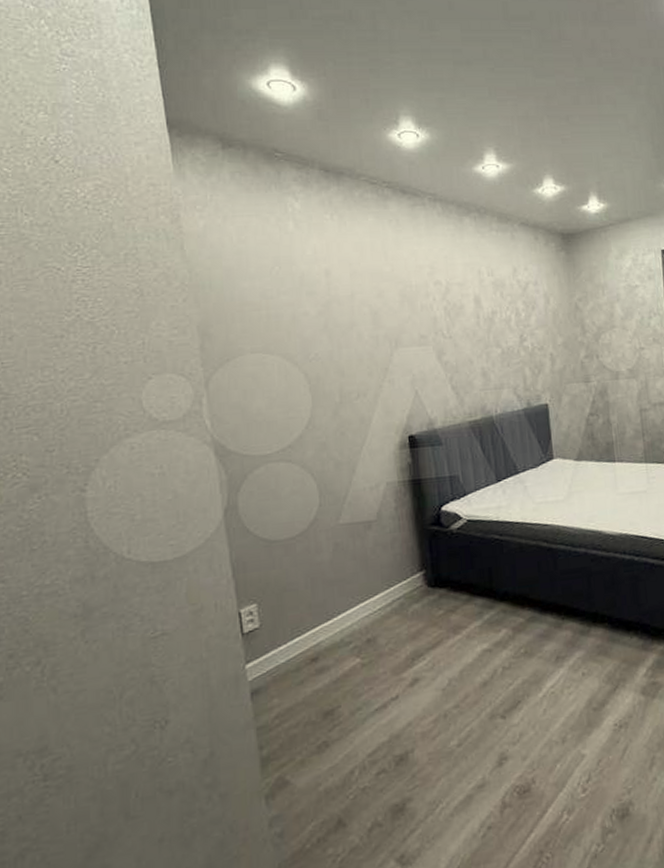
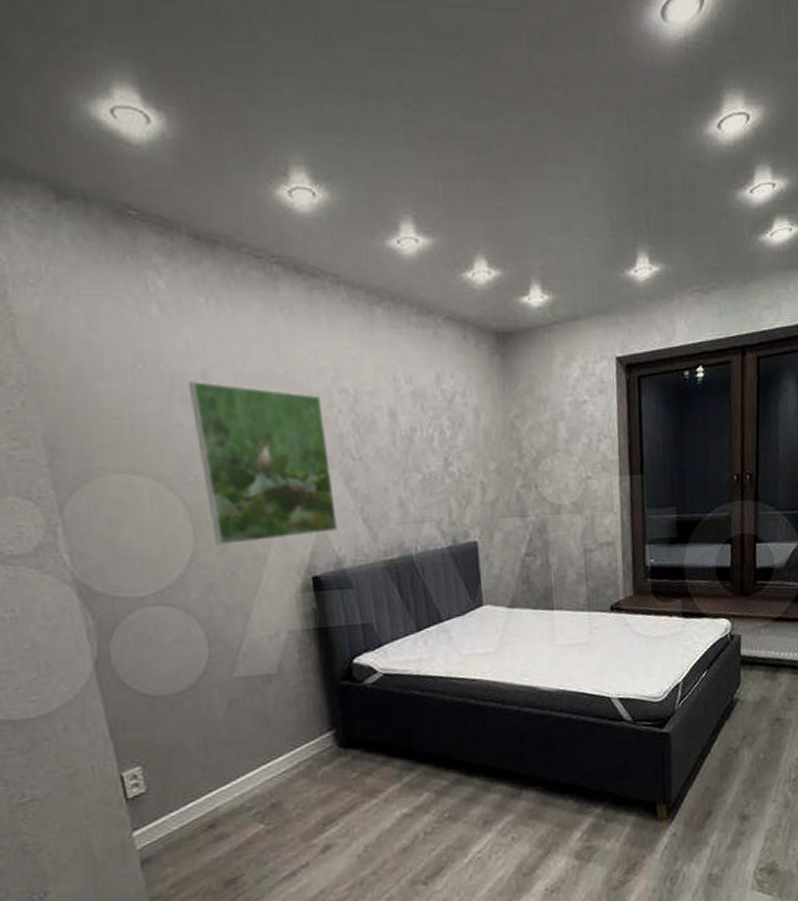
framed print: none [314,279,431,410] -> present [188,381,338,545]

